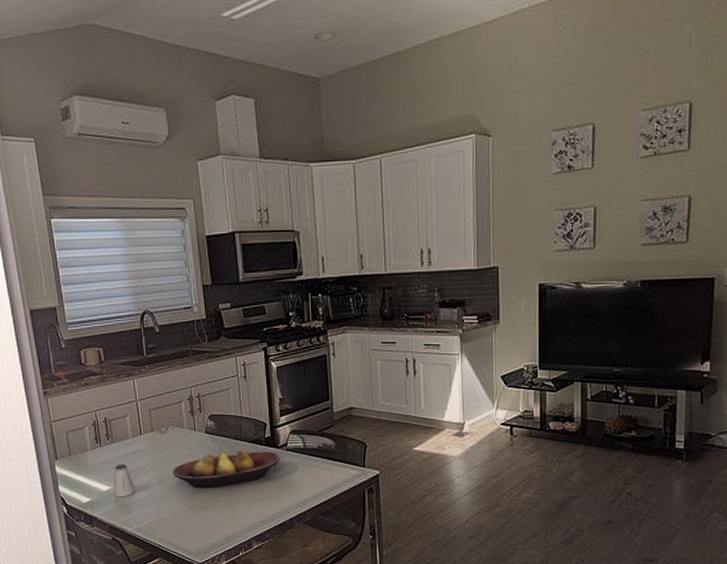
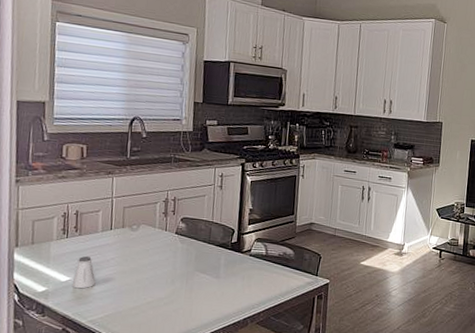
fruit bowl: present [172,449,280,489] -> none [137,251,243,286]

